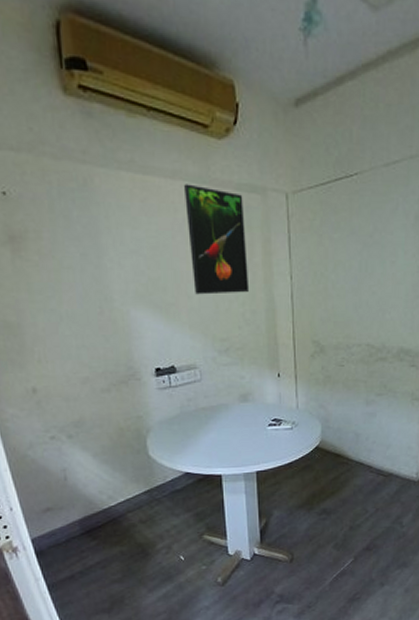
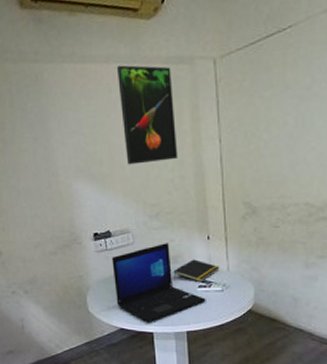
laptop: none [176,380,276,464] -> present [111,243,206,322]
notepad: none [243,397,290,420] -> present [173,259,220,282]

